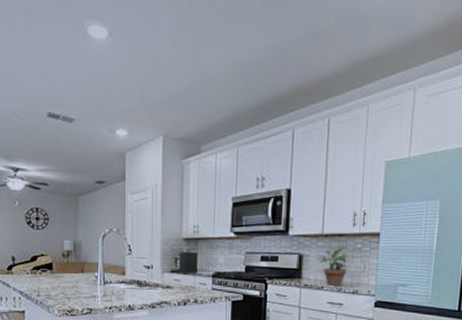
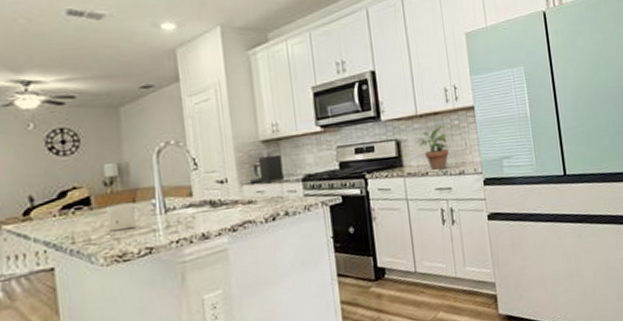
mug: none [62,272,88,292] -> present [105,202,144,232]

